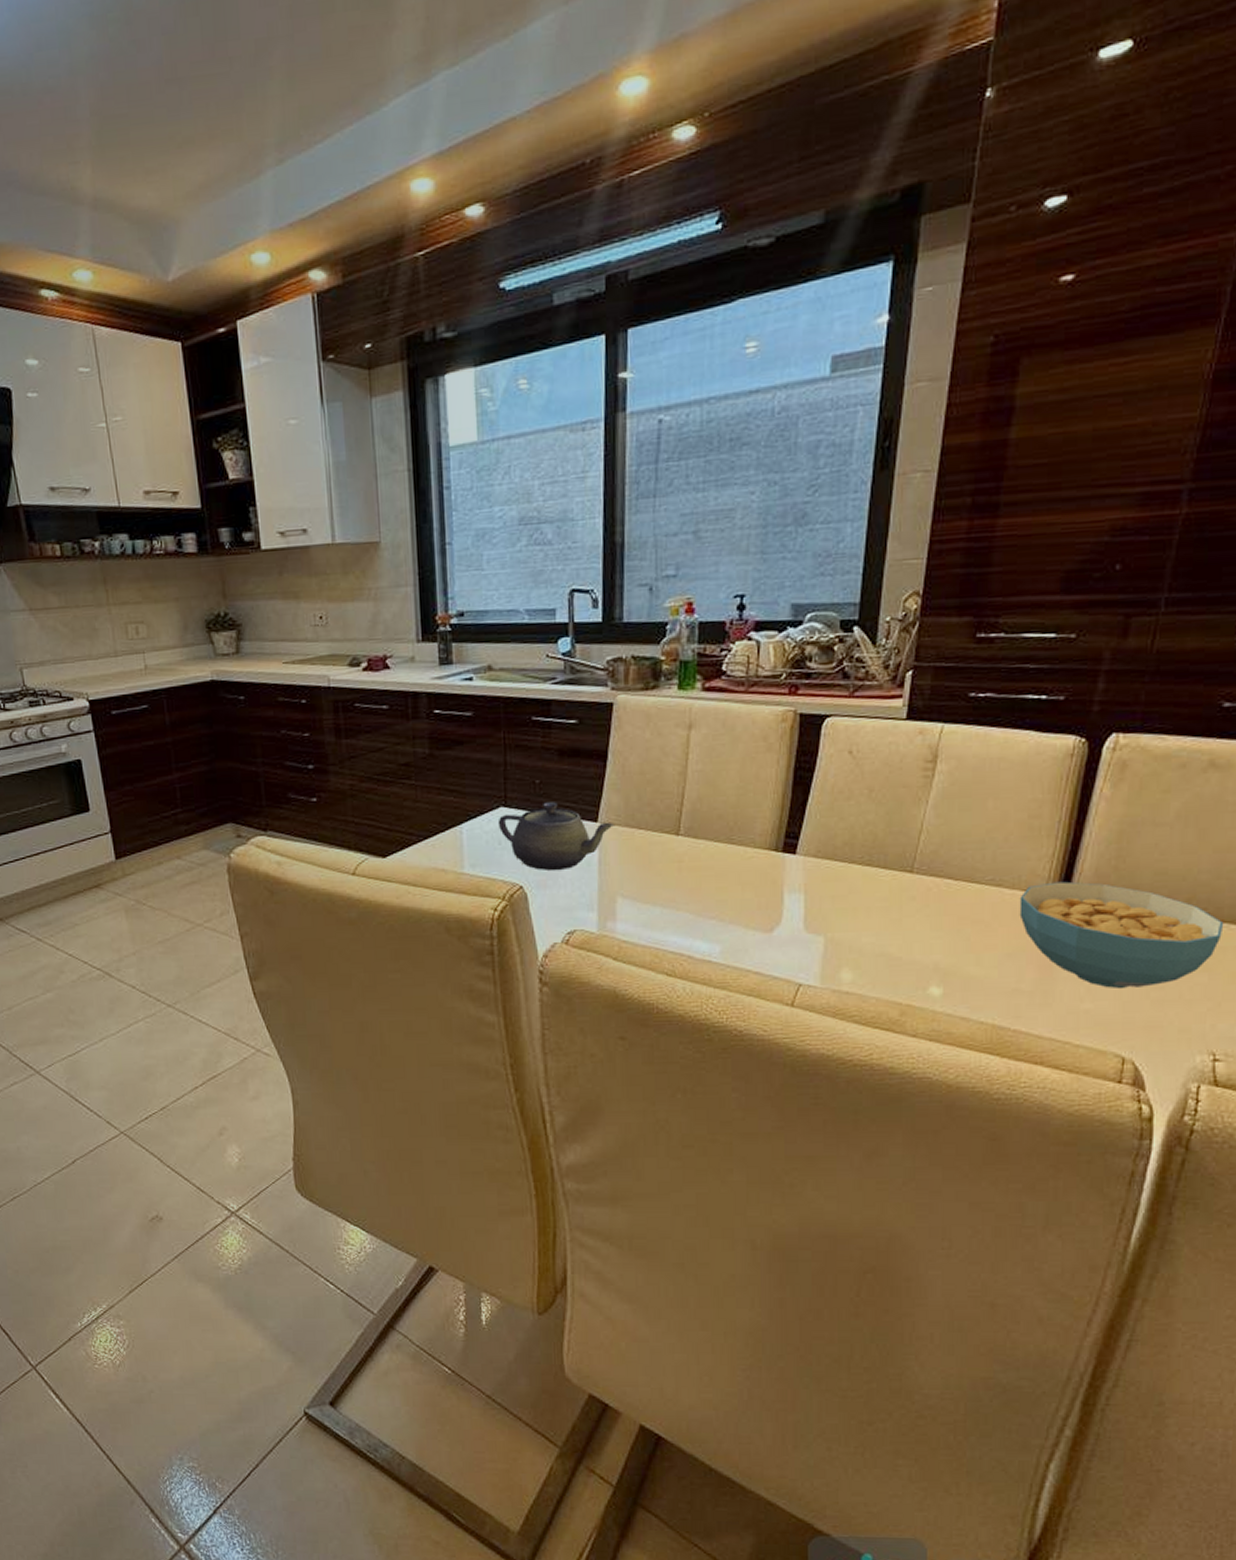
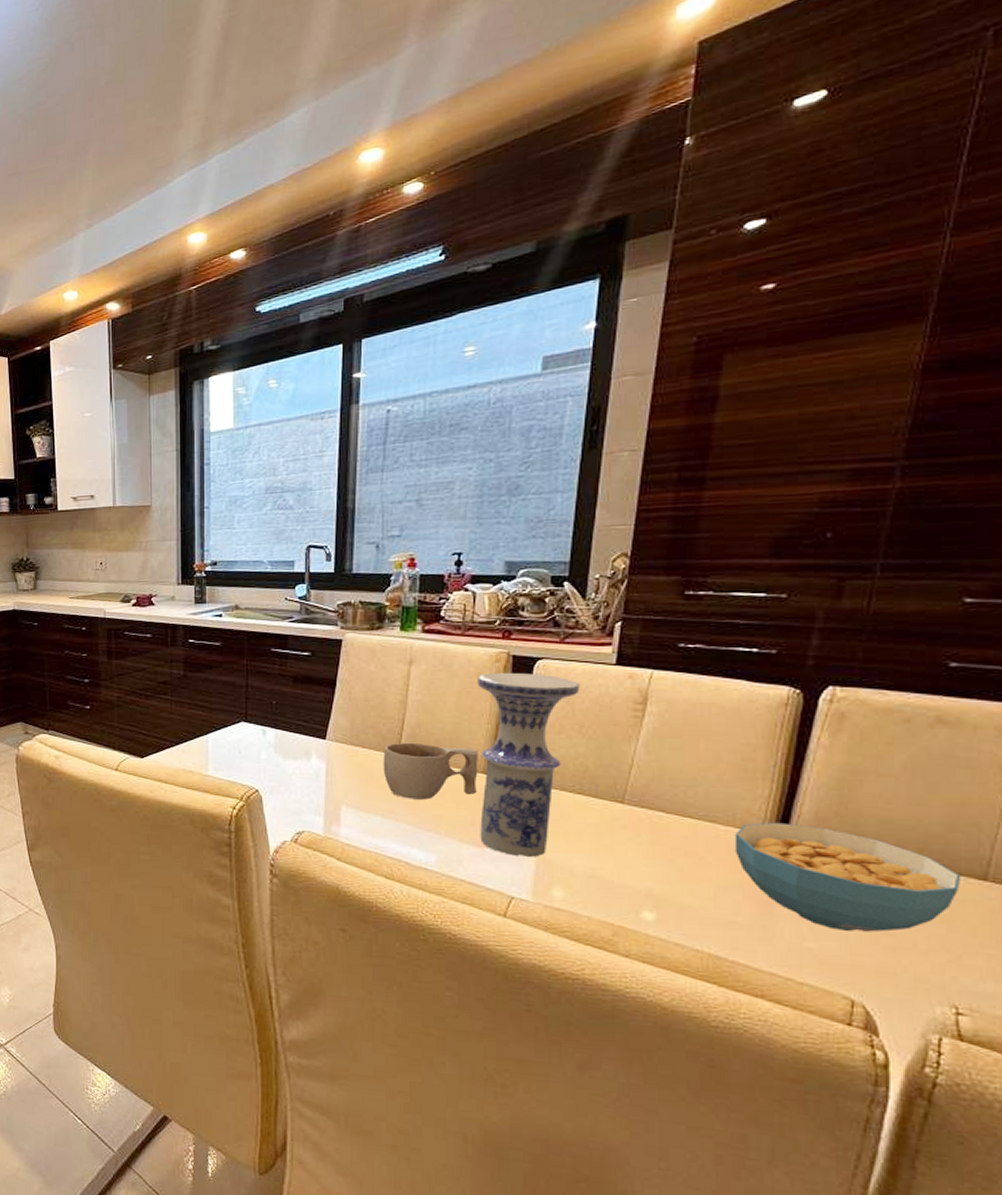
teapot: present [497,802,615,870] -> none [239,720,341,778]
cup: none [661,819,764,885] -> present [383,742,478,800]
vase: none [762,733,870,939] -> present [477,672,580,857]

